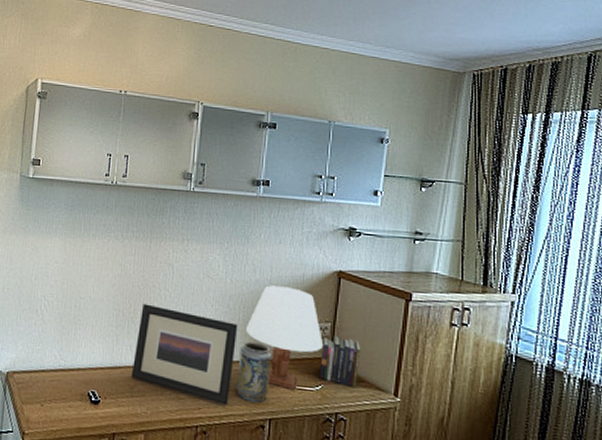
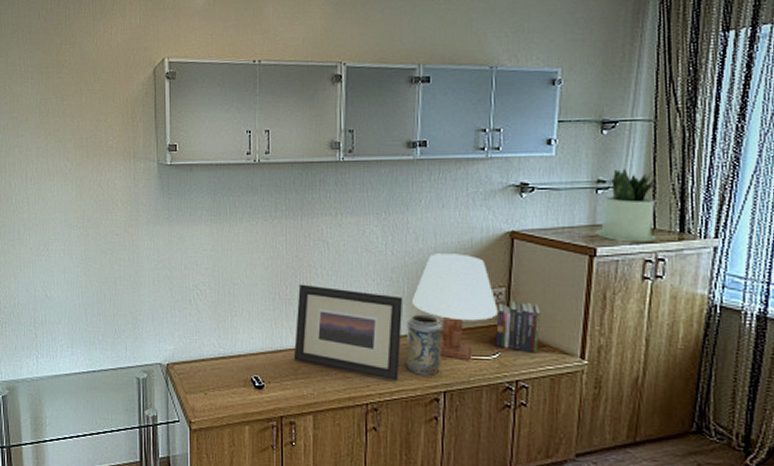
planter: none [412,223,466,292] -> present [595,169,658,242]

